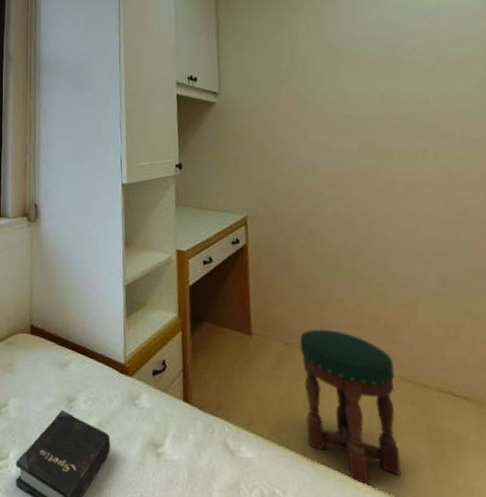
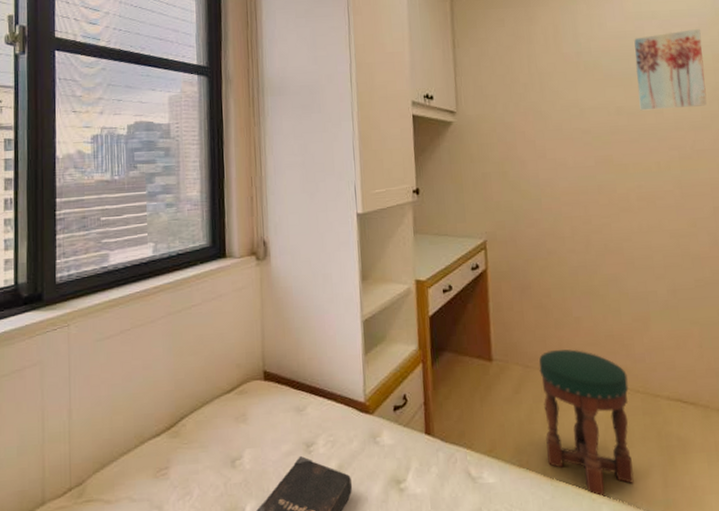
wall art: none [398,21,477,98] -> present [634,29,707,111]

